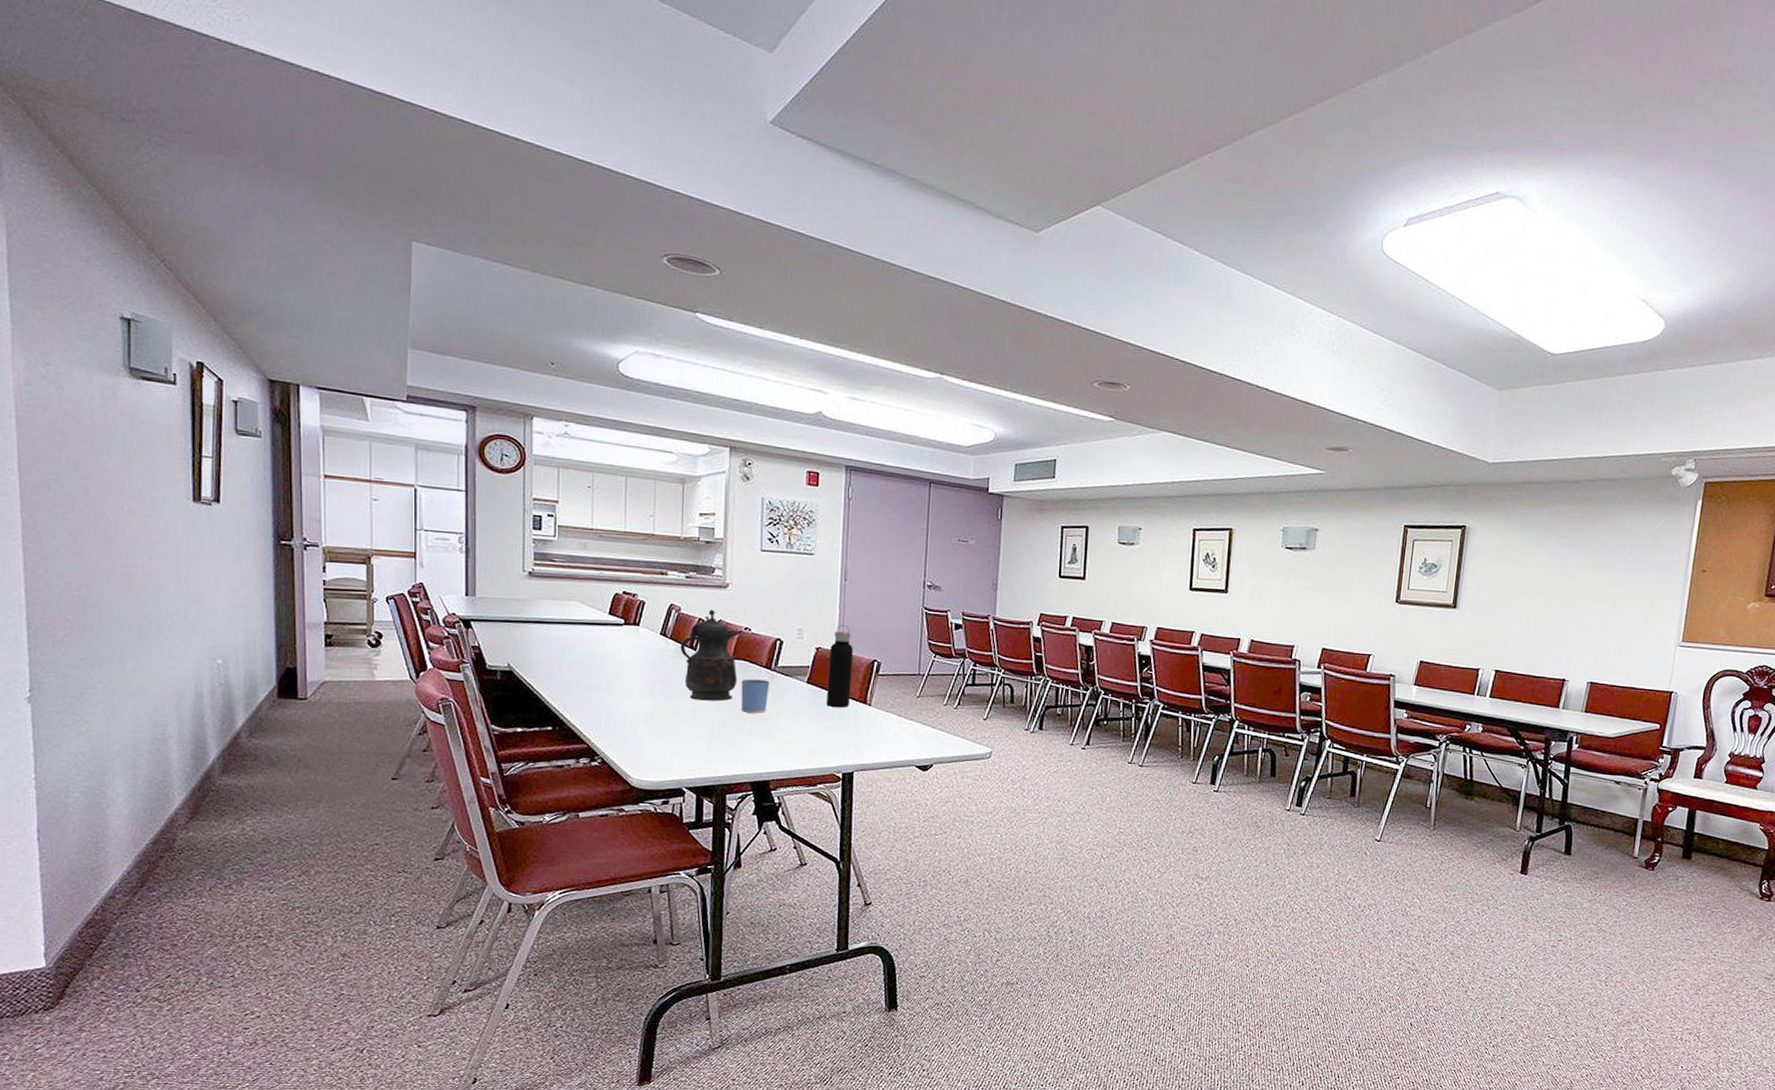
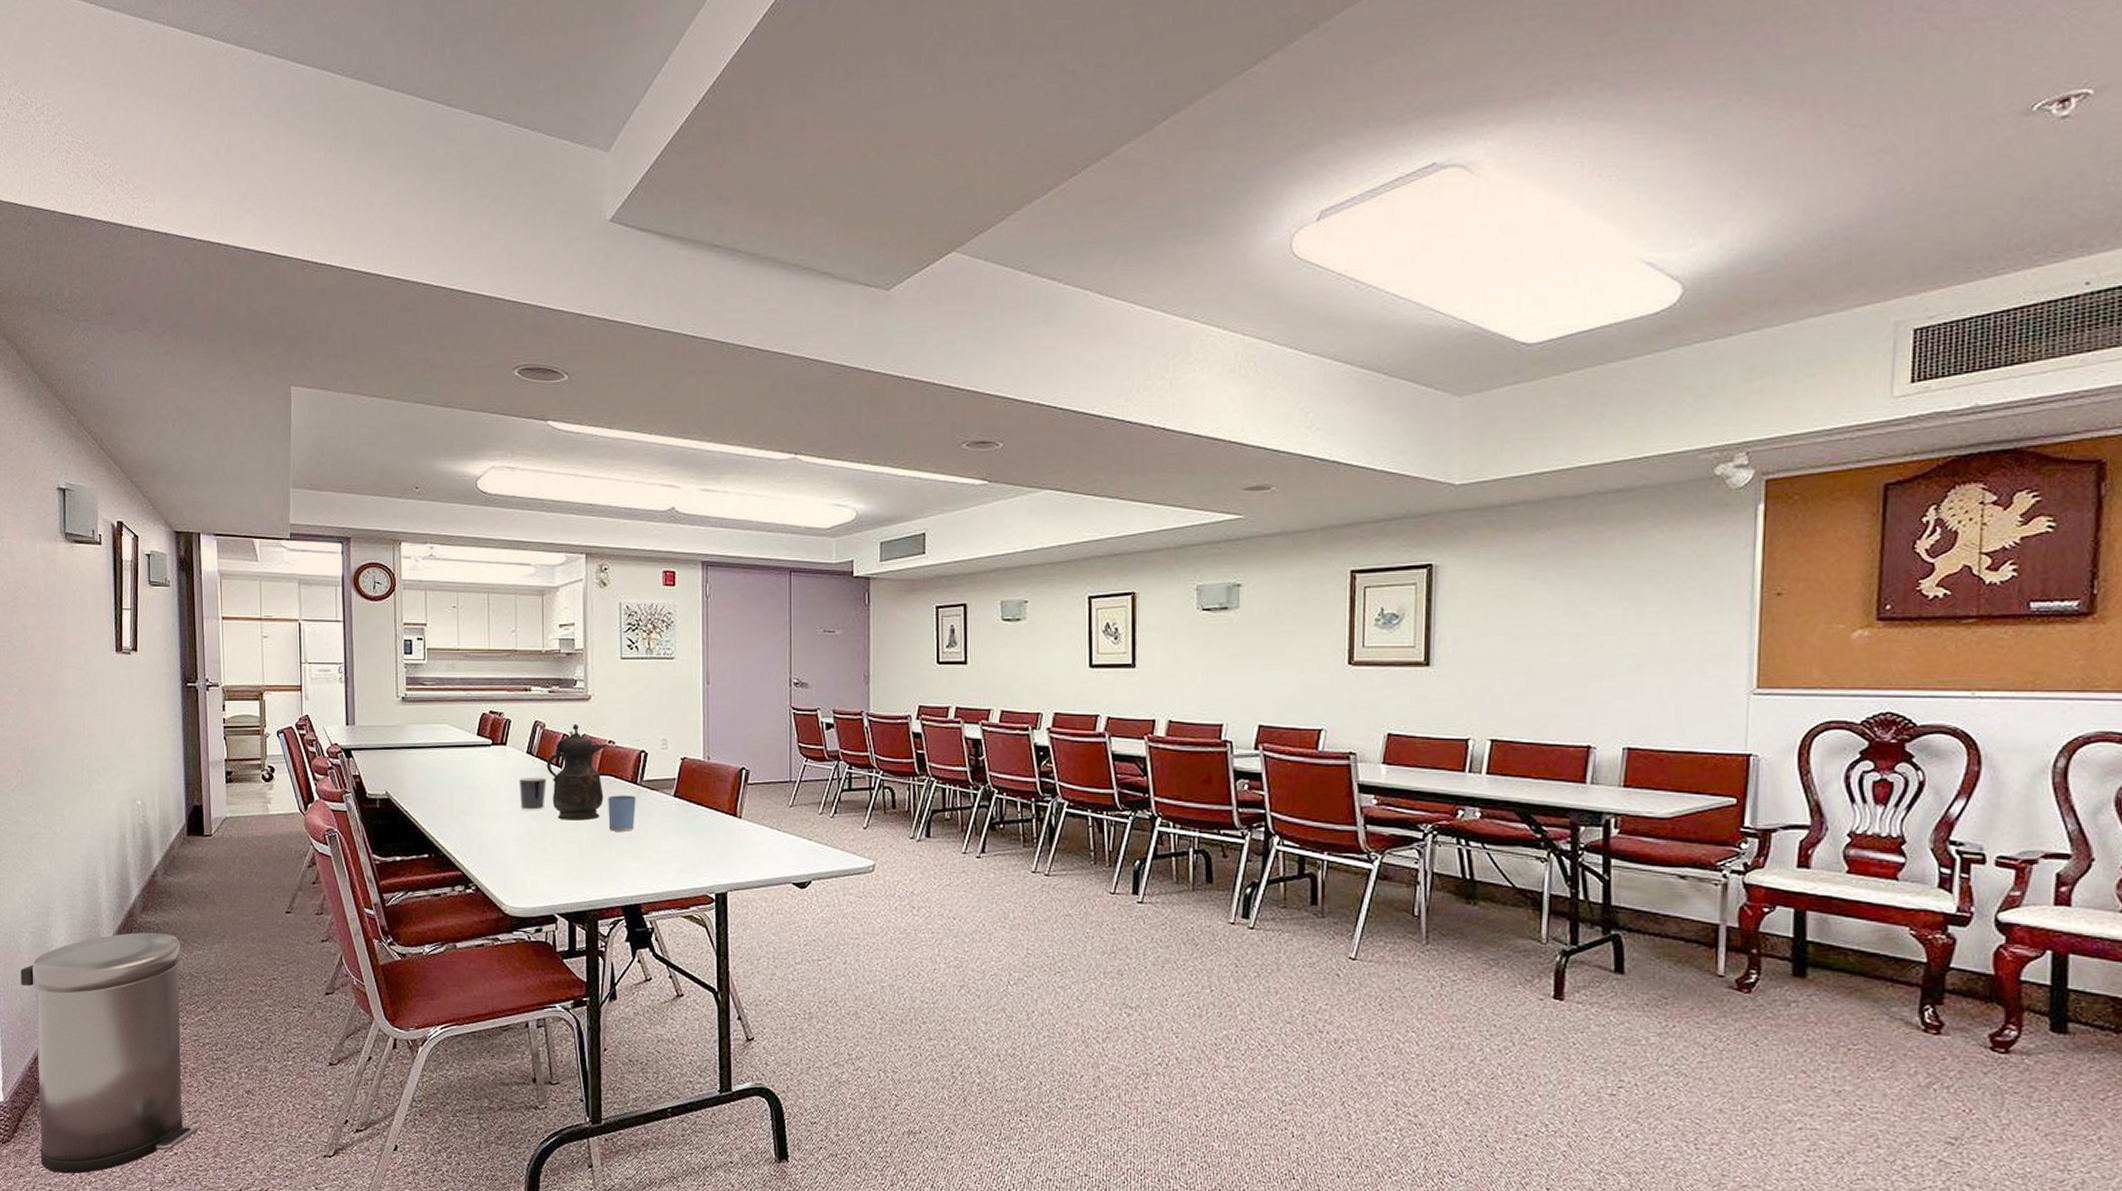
pedal bin: none [68,794,285,1040] -> present [20,932,199,1174]
mug: none [651,657,680,691] -> present [519,777,546,811]
water bottle: present [826,624,853,707] -> none [695,731,720,821]

